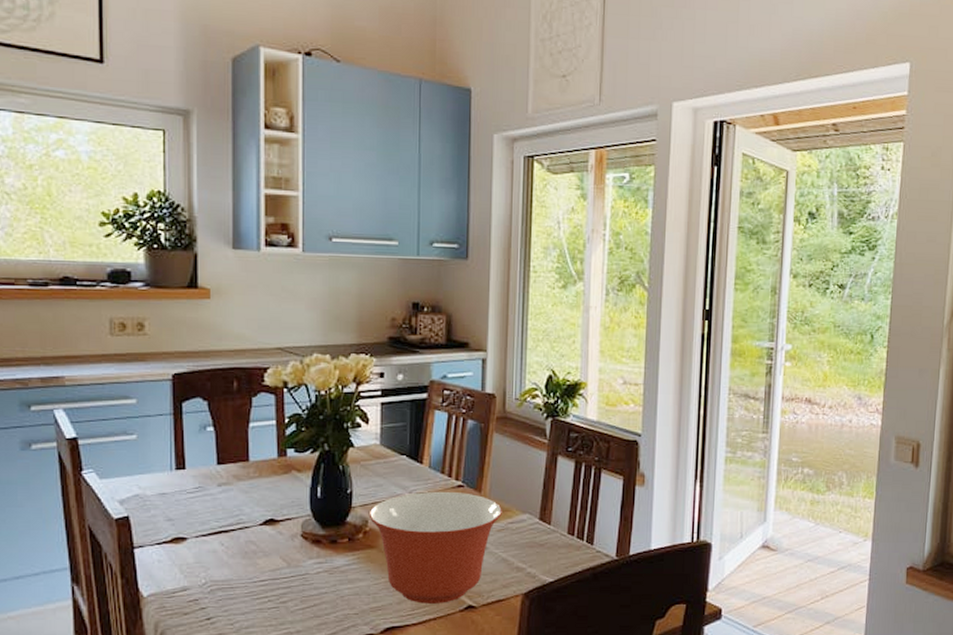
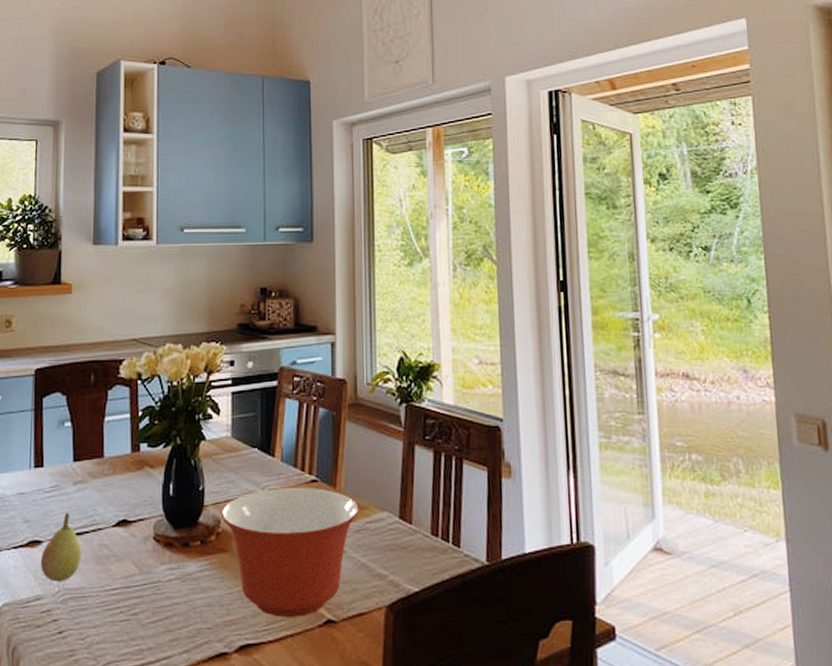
fruit: none [187,511,229,575] -> present [41,512,82,582]

